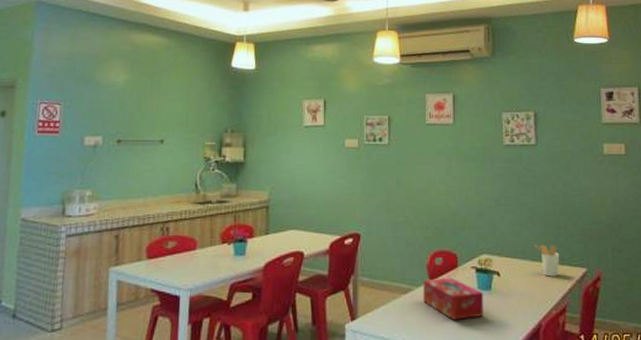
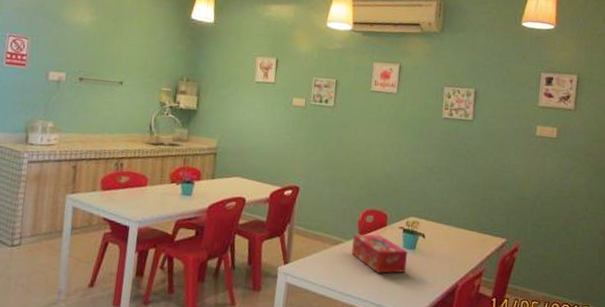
utensil holder: present [534,243,560,277] -> none [460,212,483,244]

